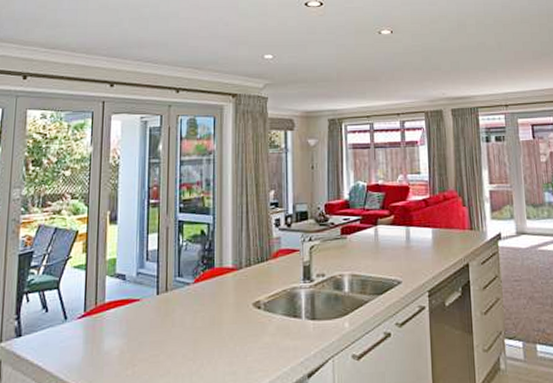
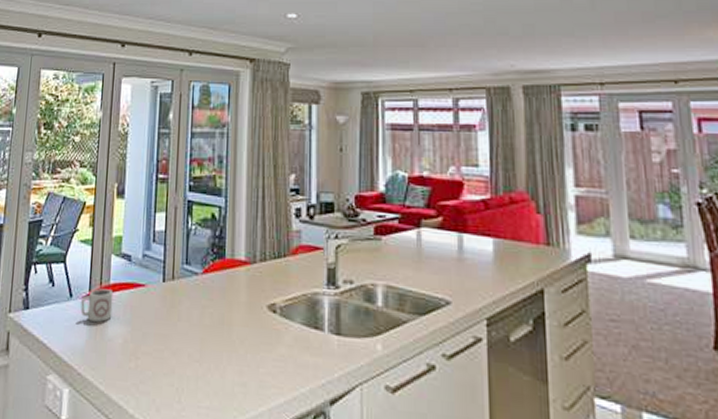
cup: none [76,308,109,340] -> present [80,288,114,323]

